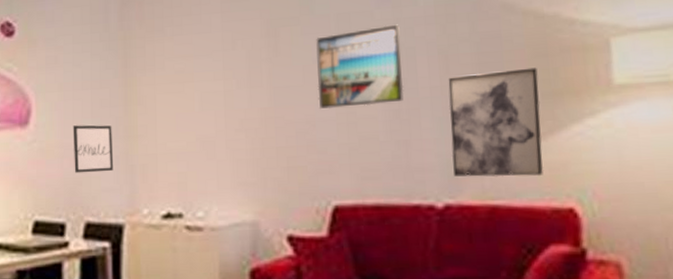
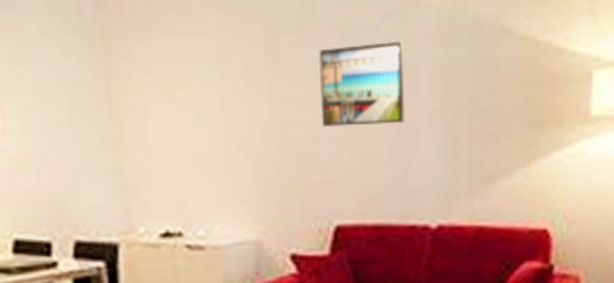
wall art: present [73,125,114,173] -> none [49,133,102,188]
wall art: present [448,67,543,177] -> none [446,95,528,200]

